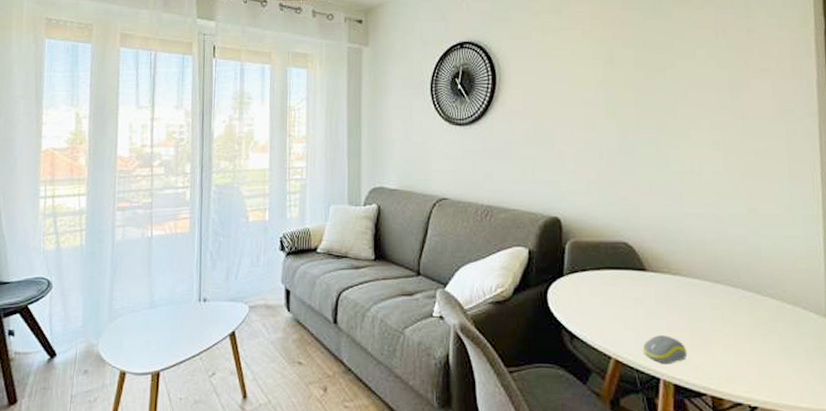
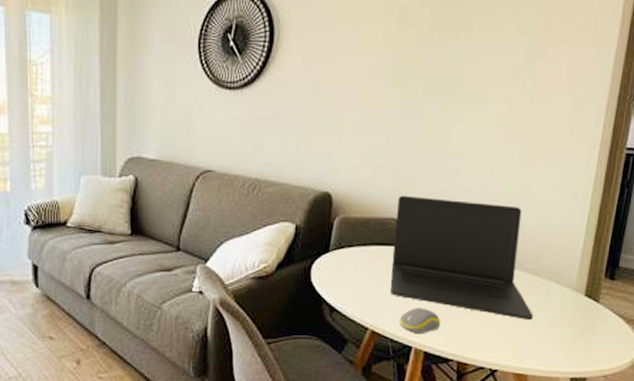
laptop: none [626,219,786,349] -> present [390,195,533,320]

